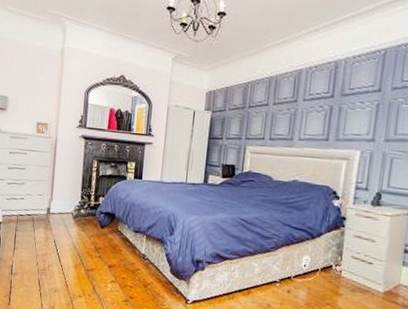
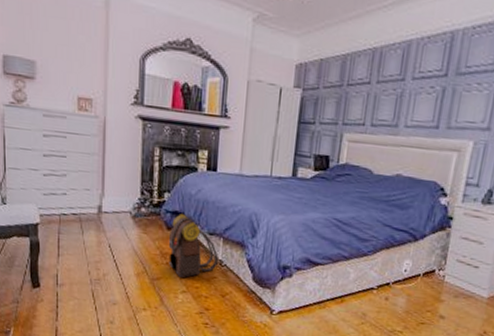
backpack: none [101,214,142,270] -> present [168,213,218,278]

